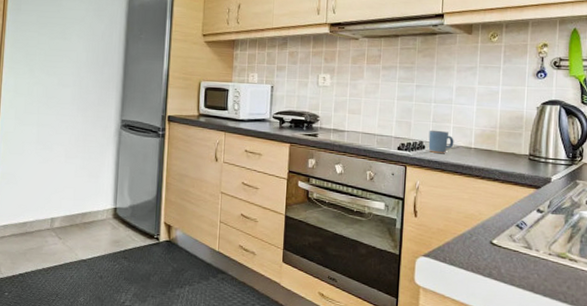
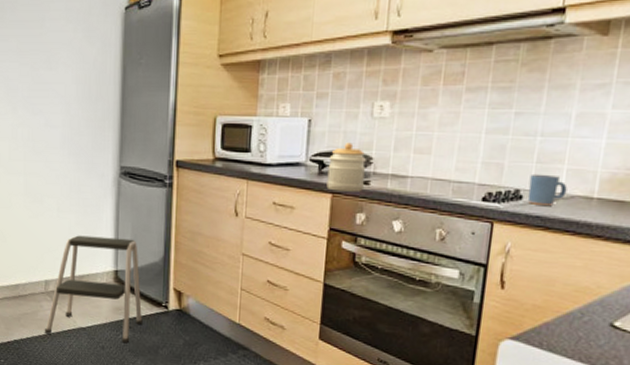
step stool: none [48,178,137,273] -> present [44,235,143,344]
jar: none [286,104,314,143] -> present [326,142,366,192]

